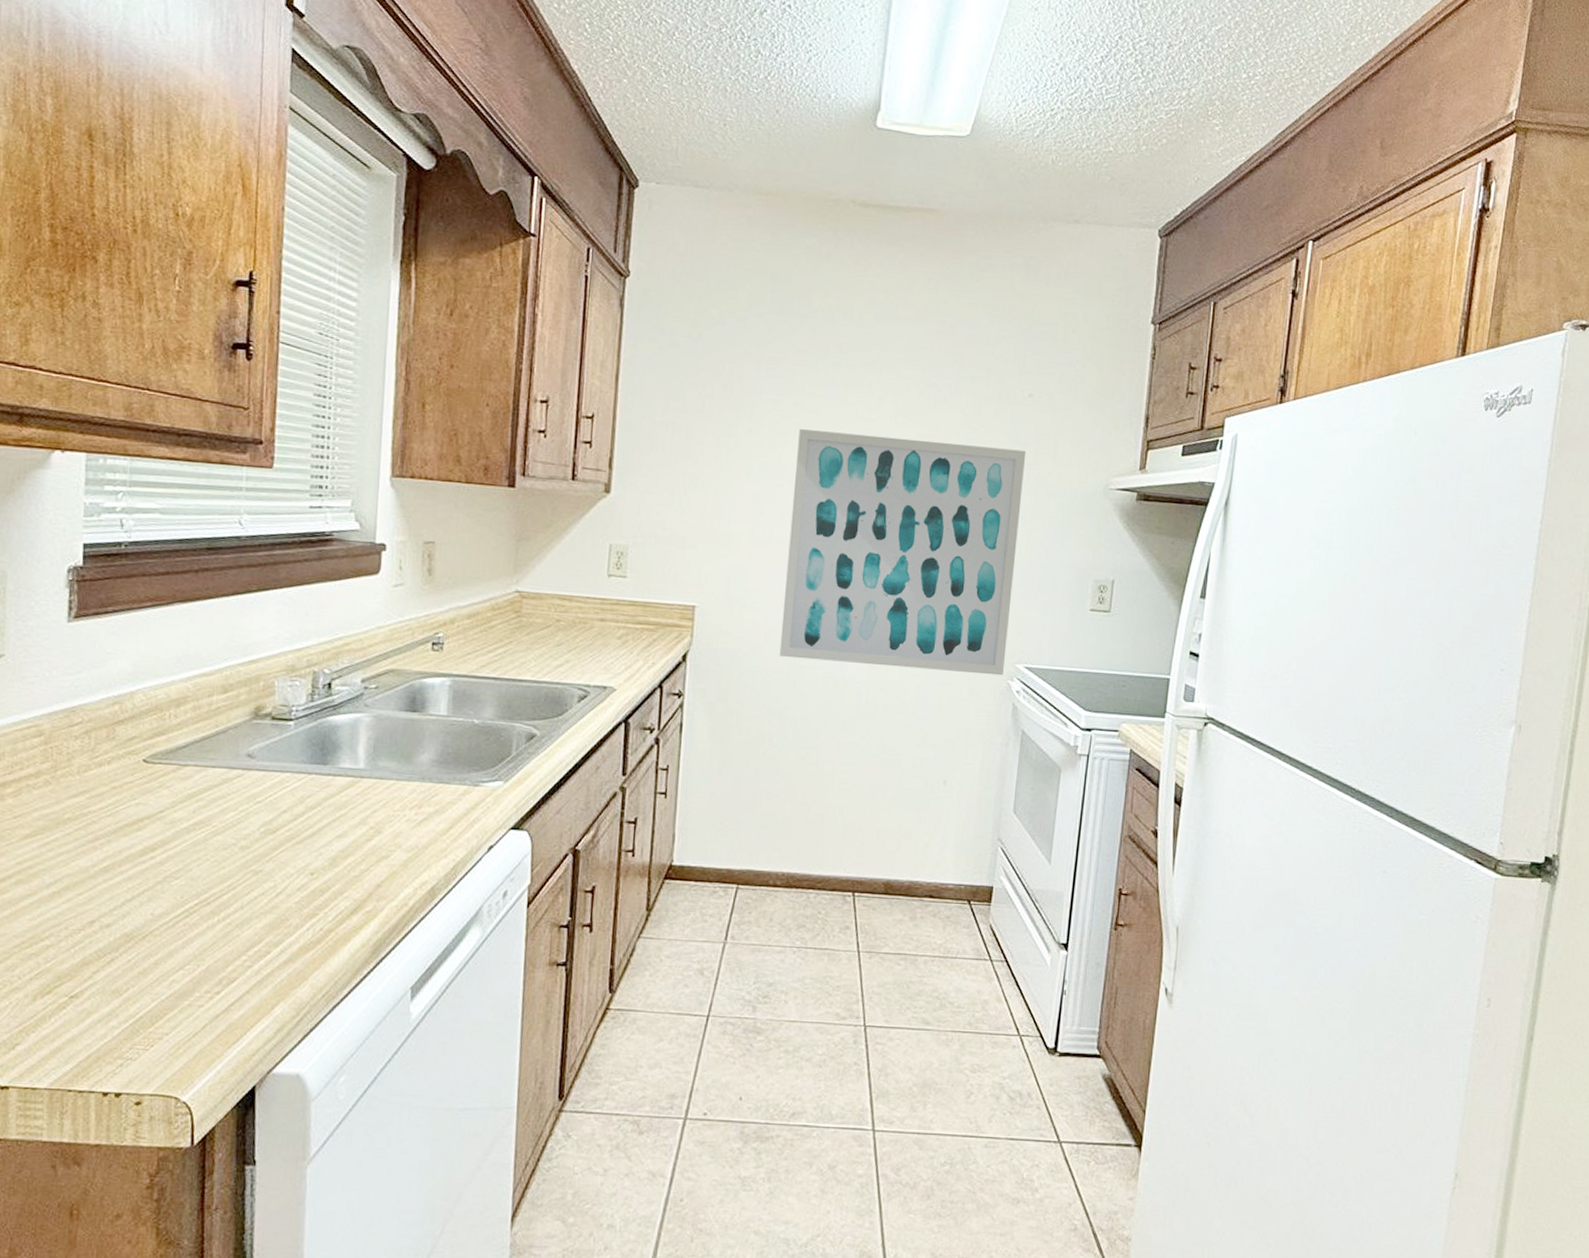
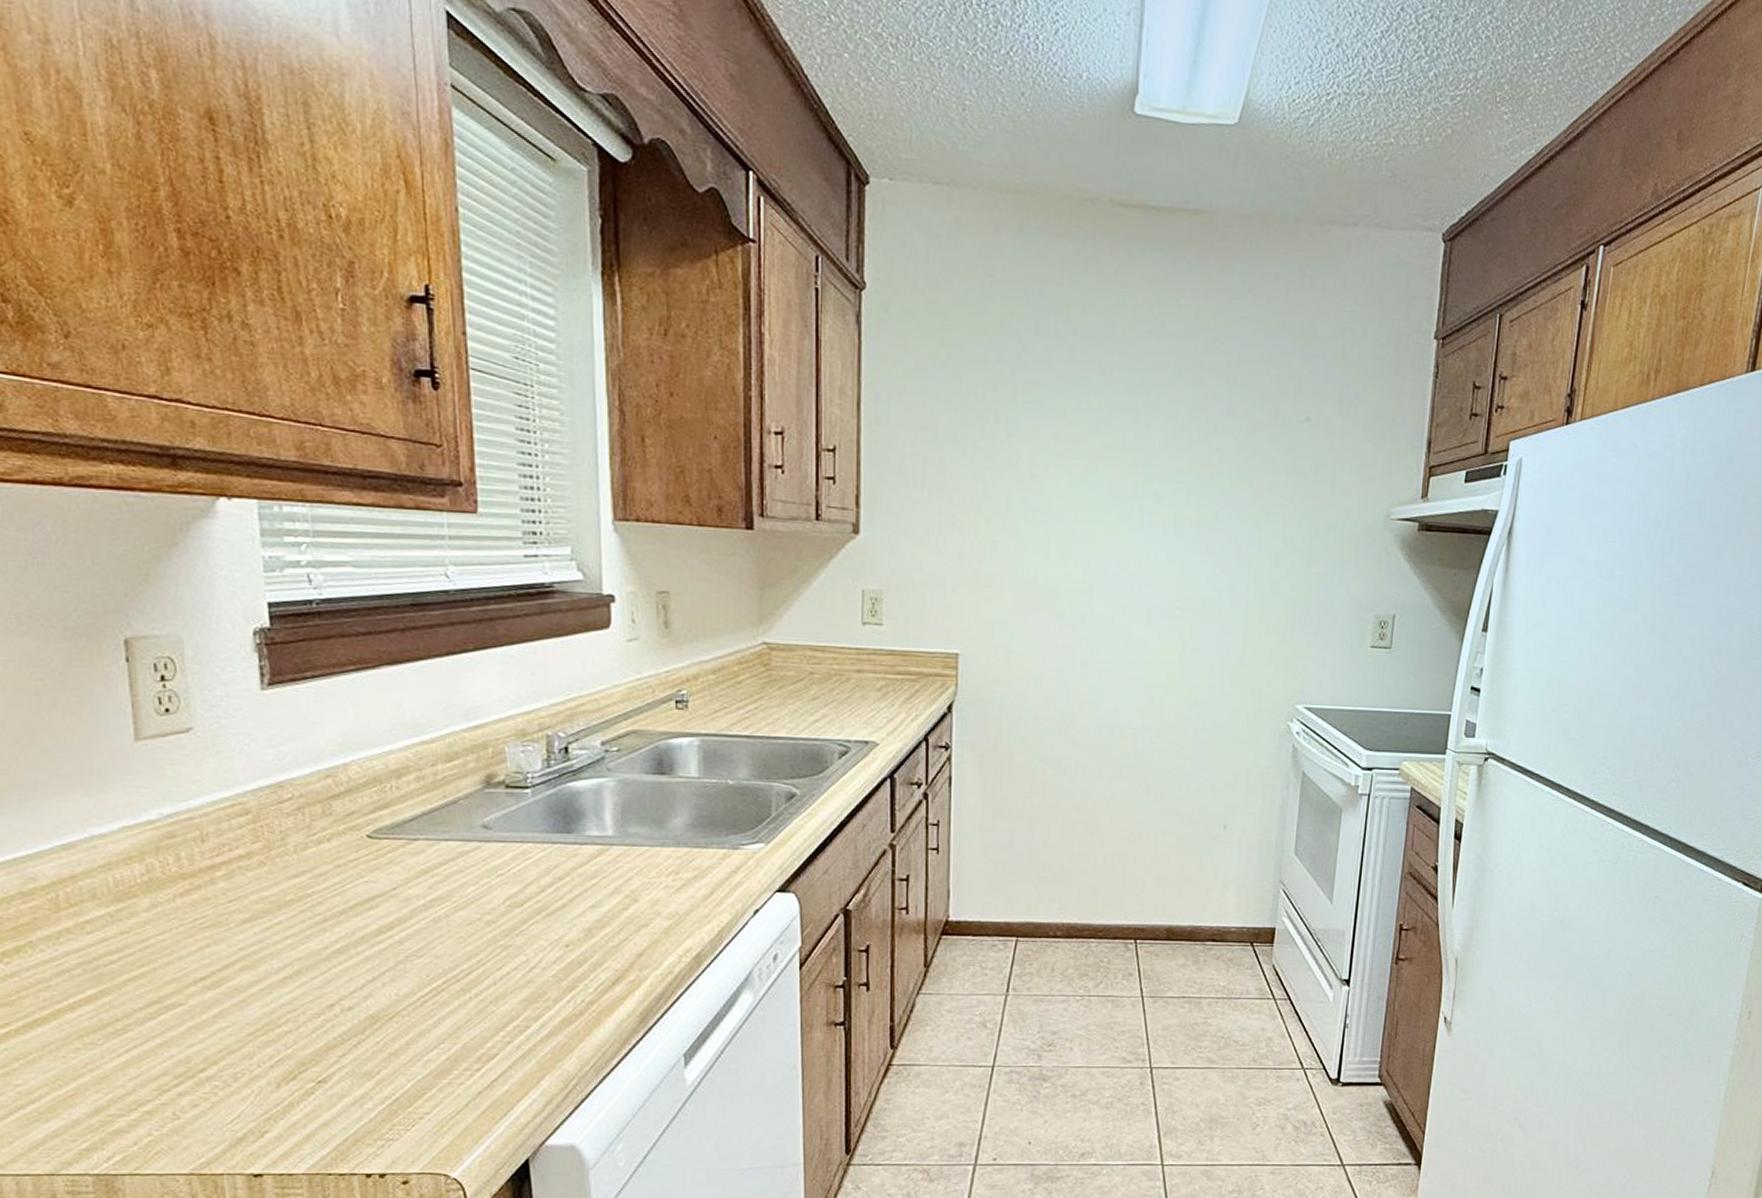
wall art: present [779,429,1027,676] -> none [1050,460,1304,717]

